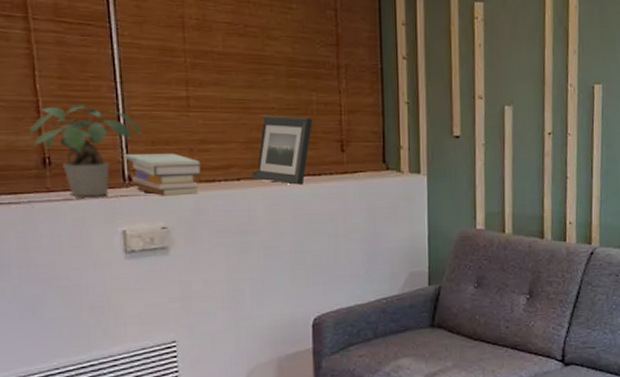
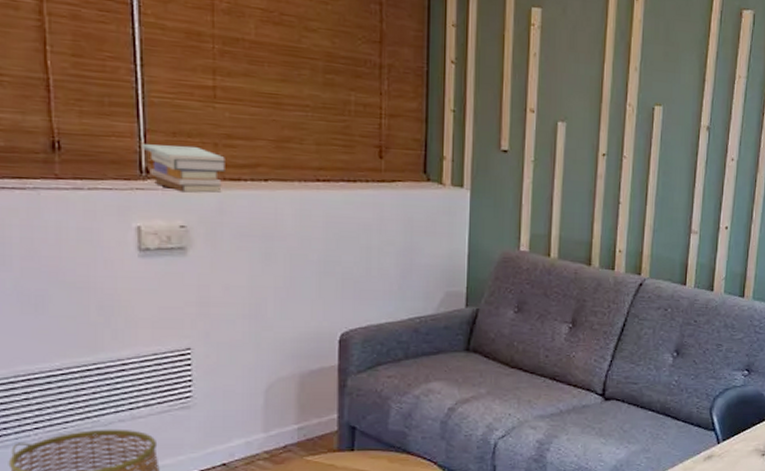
potted plant: present [29,105,142,197] -> none [38,85,163,188]
picture frame: present [252,115,312,185] -> none [281,112,350,191]

